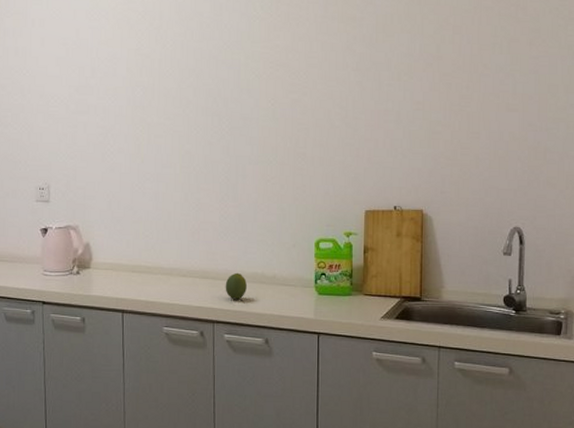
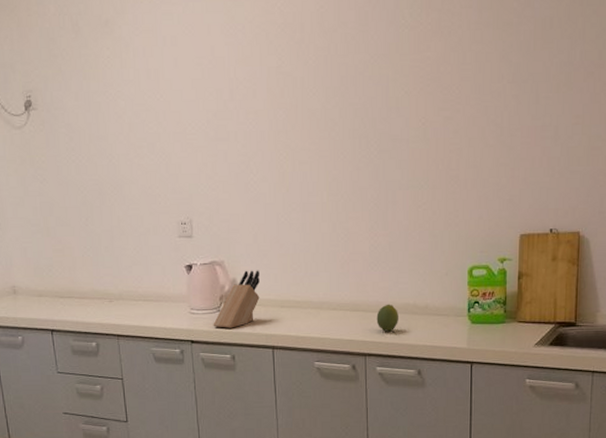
knife block: none [65,235,112,291] -> present [213,270,260,328]

